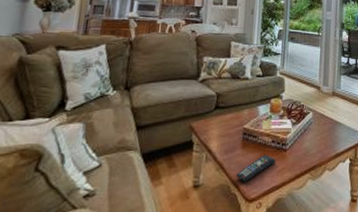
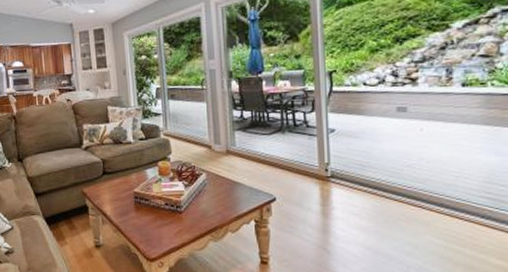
remote control: present [235,155,276,182] -> none [133,217,172,243]

